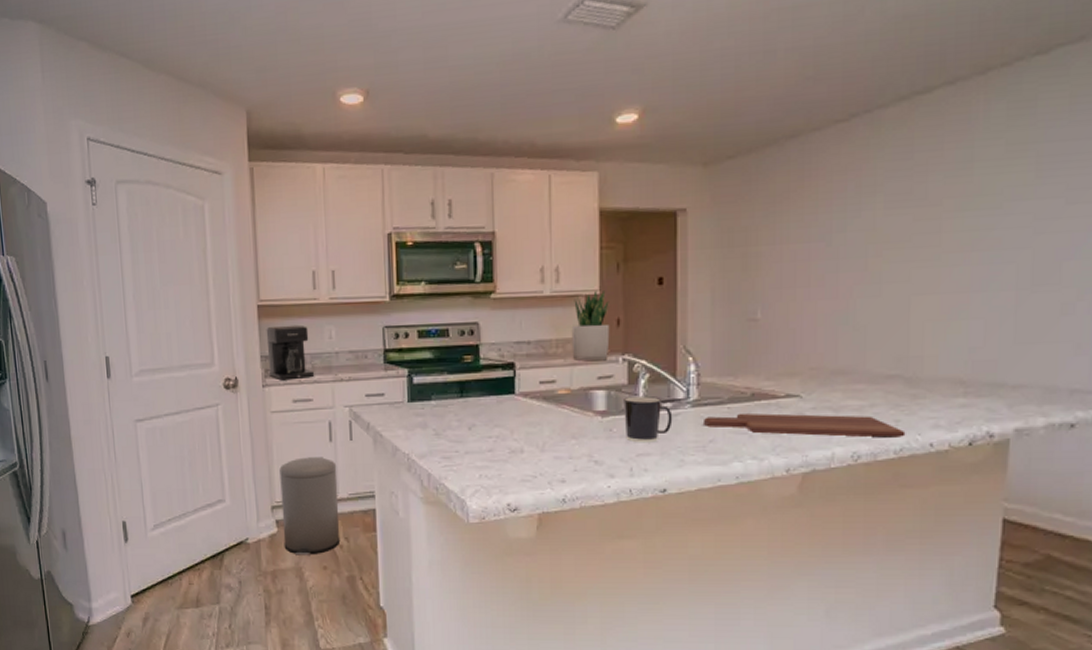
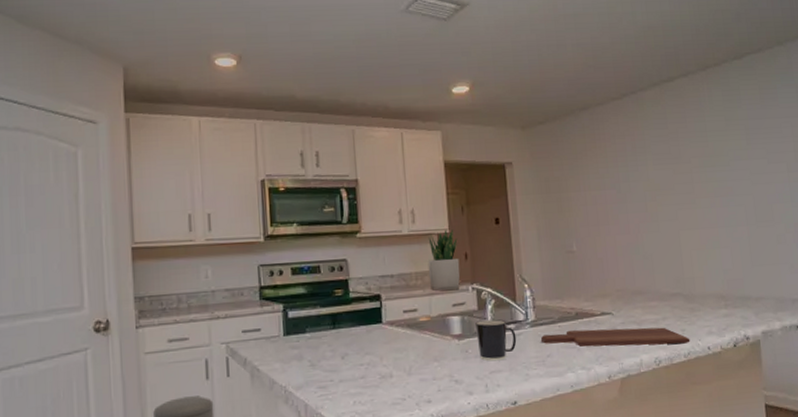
coffee maker: present [266,324,314,381] -> none [140,265,190,321]

